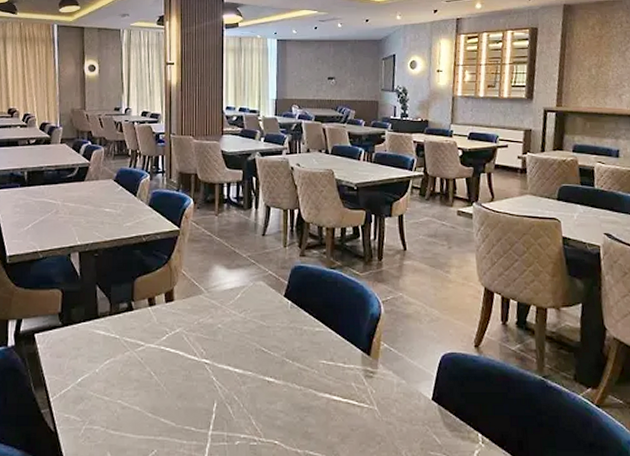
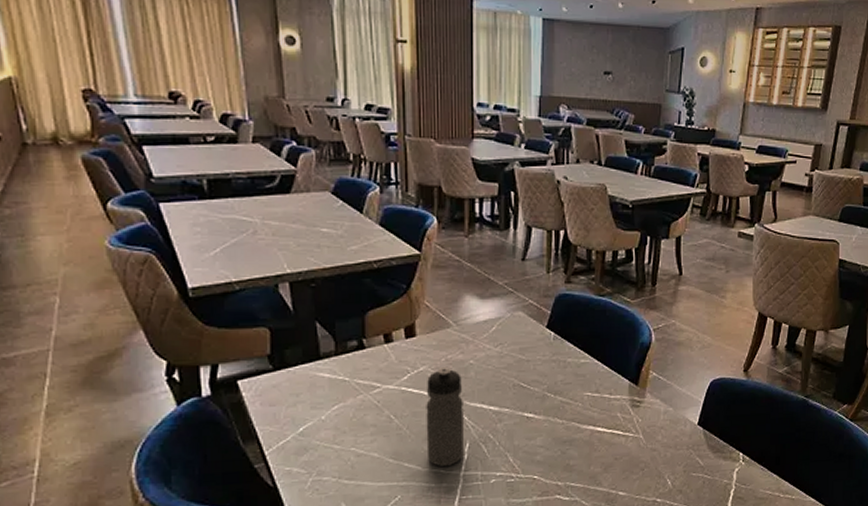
water bottle: none [180,329,212,424] -> present [426,366,464,466]

